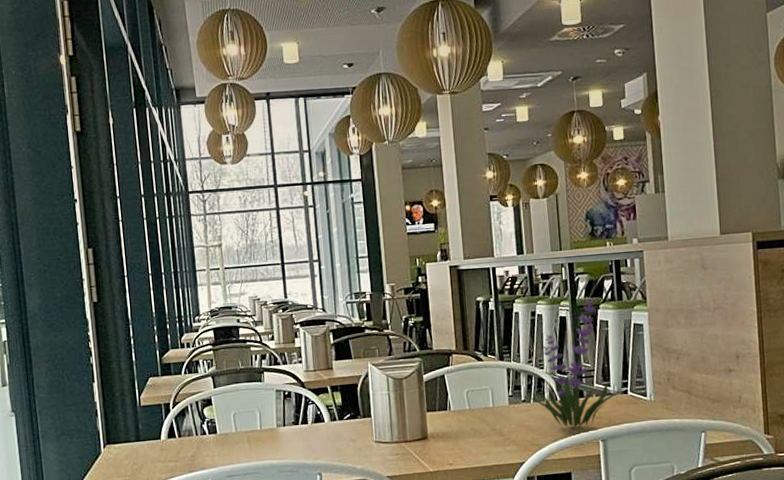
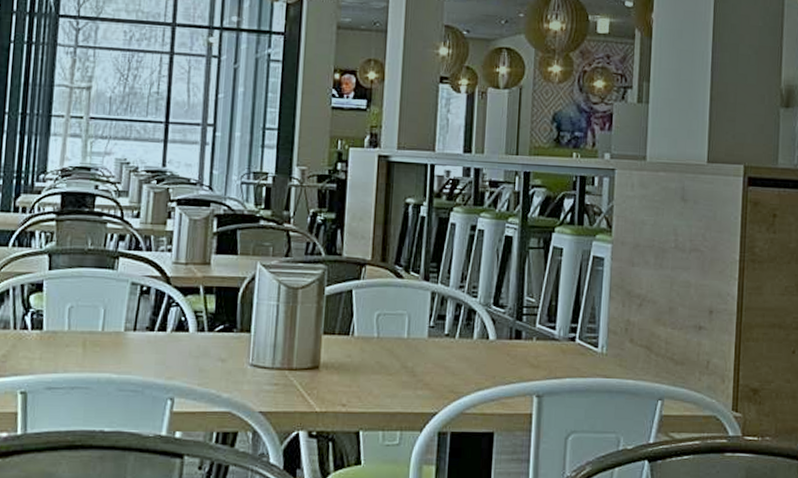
plant: present [529,297,622,427] -> none [455,217,569,376]

